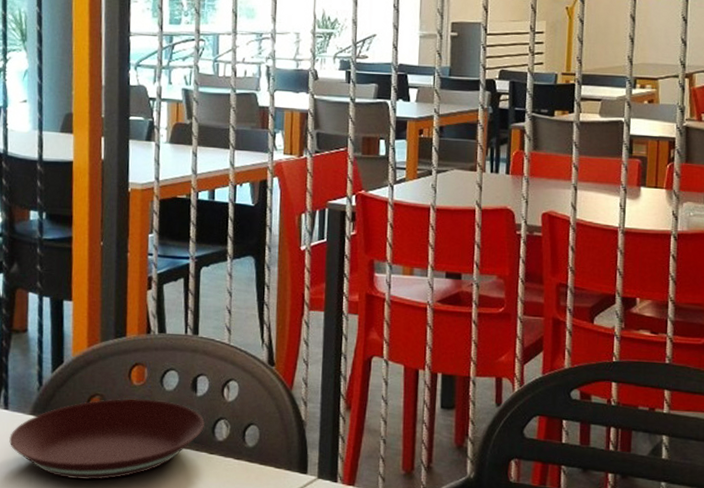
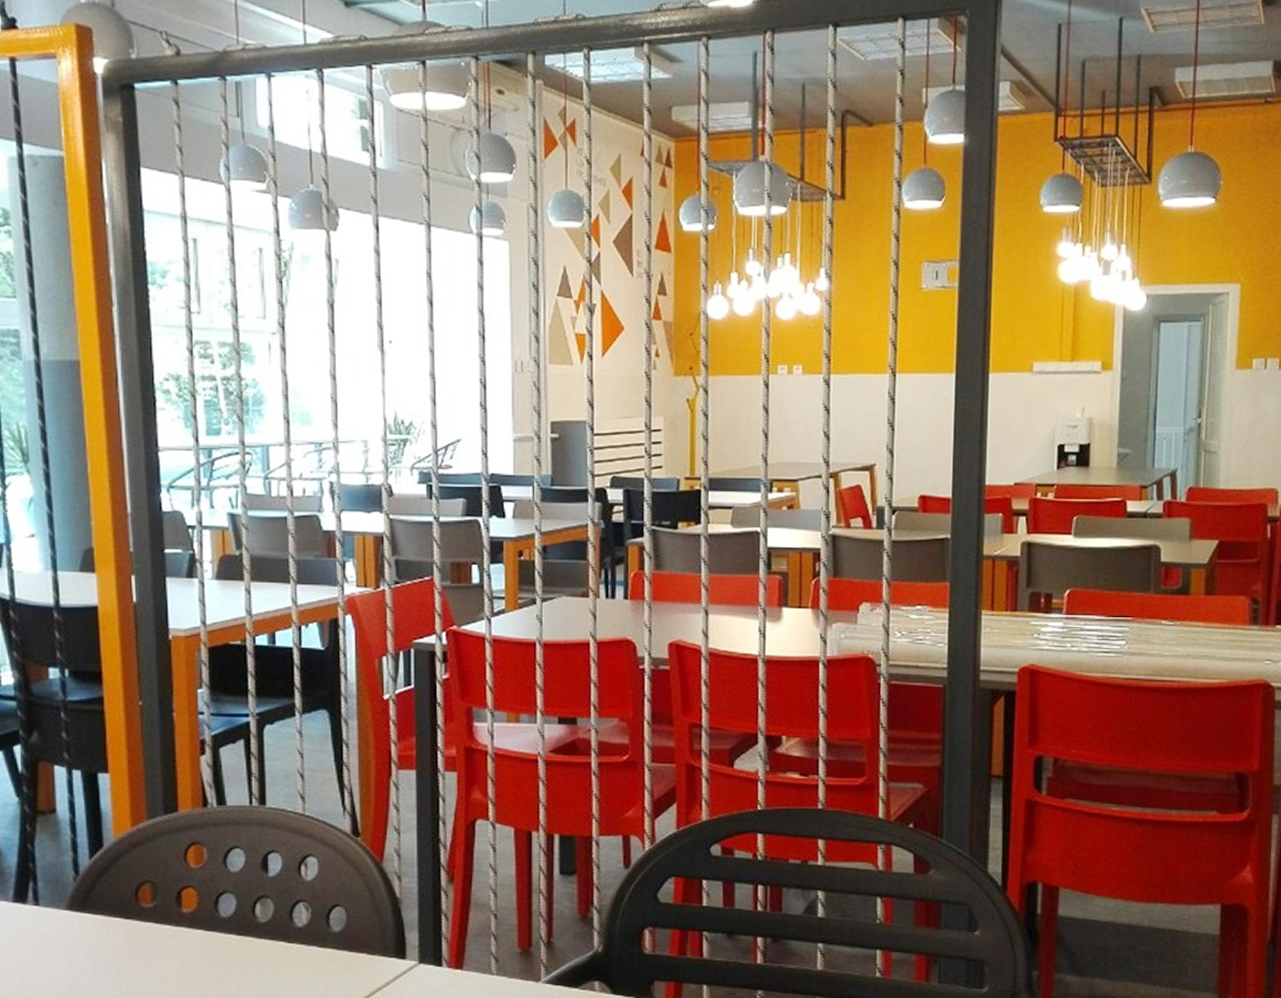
plate: present [9,398,206,481] -> none [43,883,281,982]

